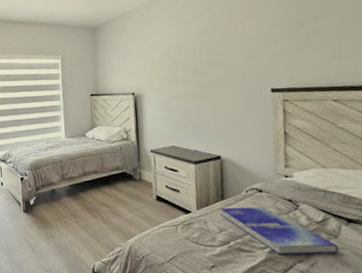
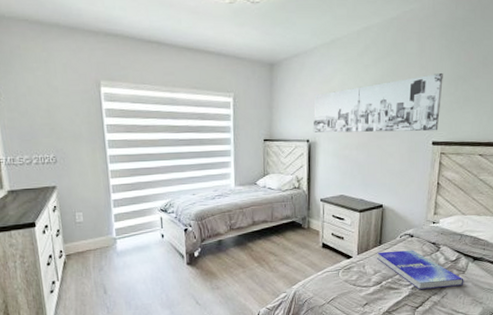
wall art: none [136,19,277,86] -> present [313,72,443,133]

